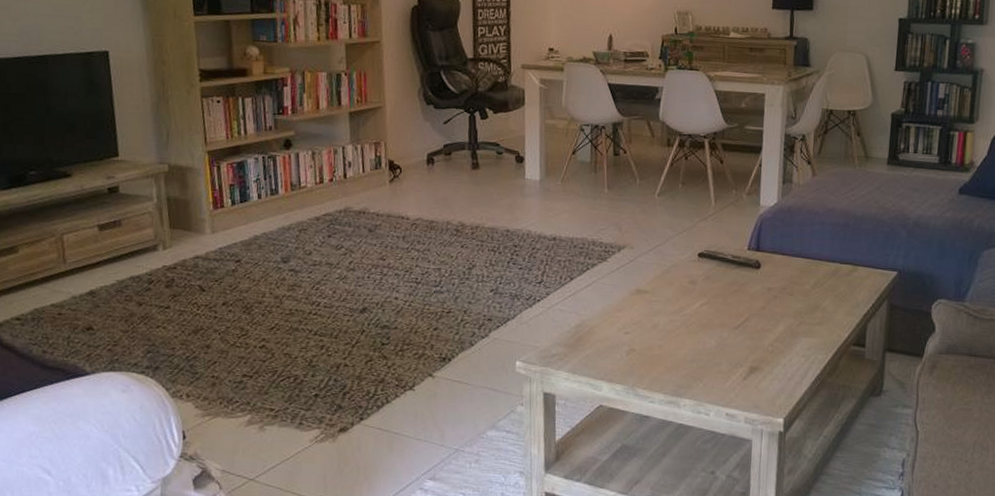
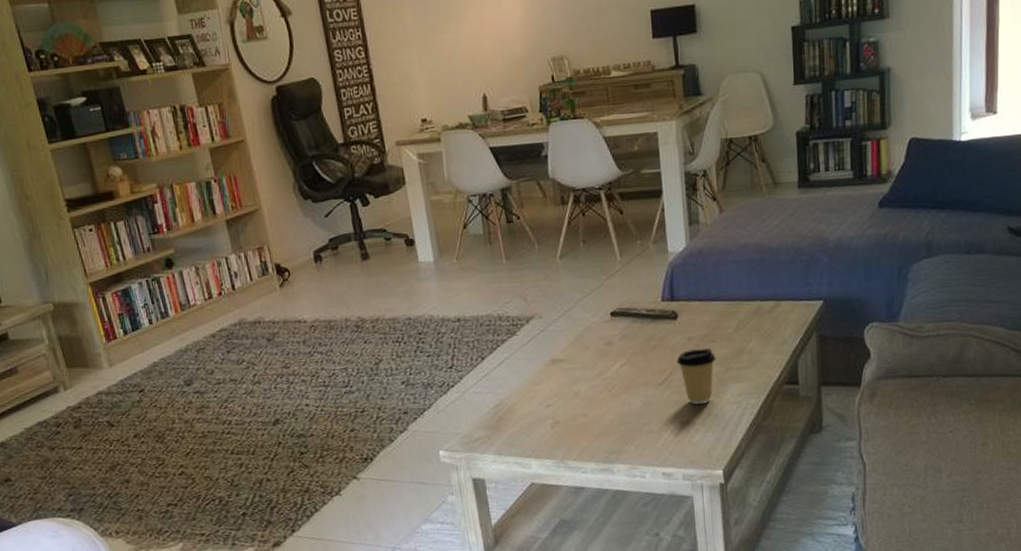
coffee cup: none [754,299,791,353] -> present [676,348,716,405]

